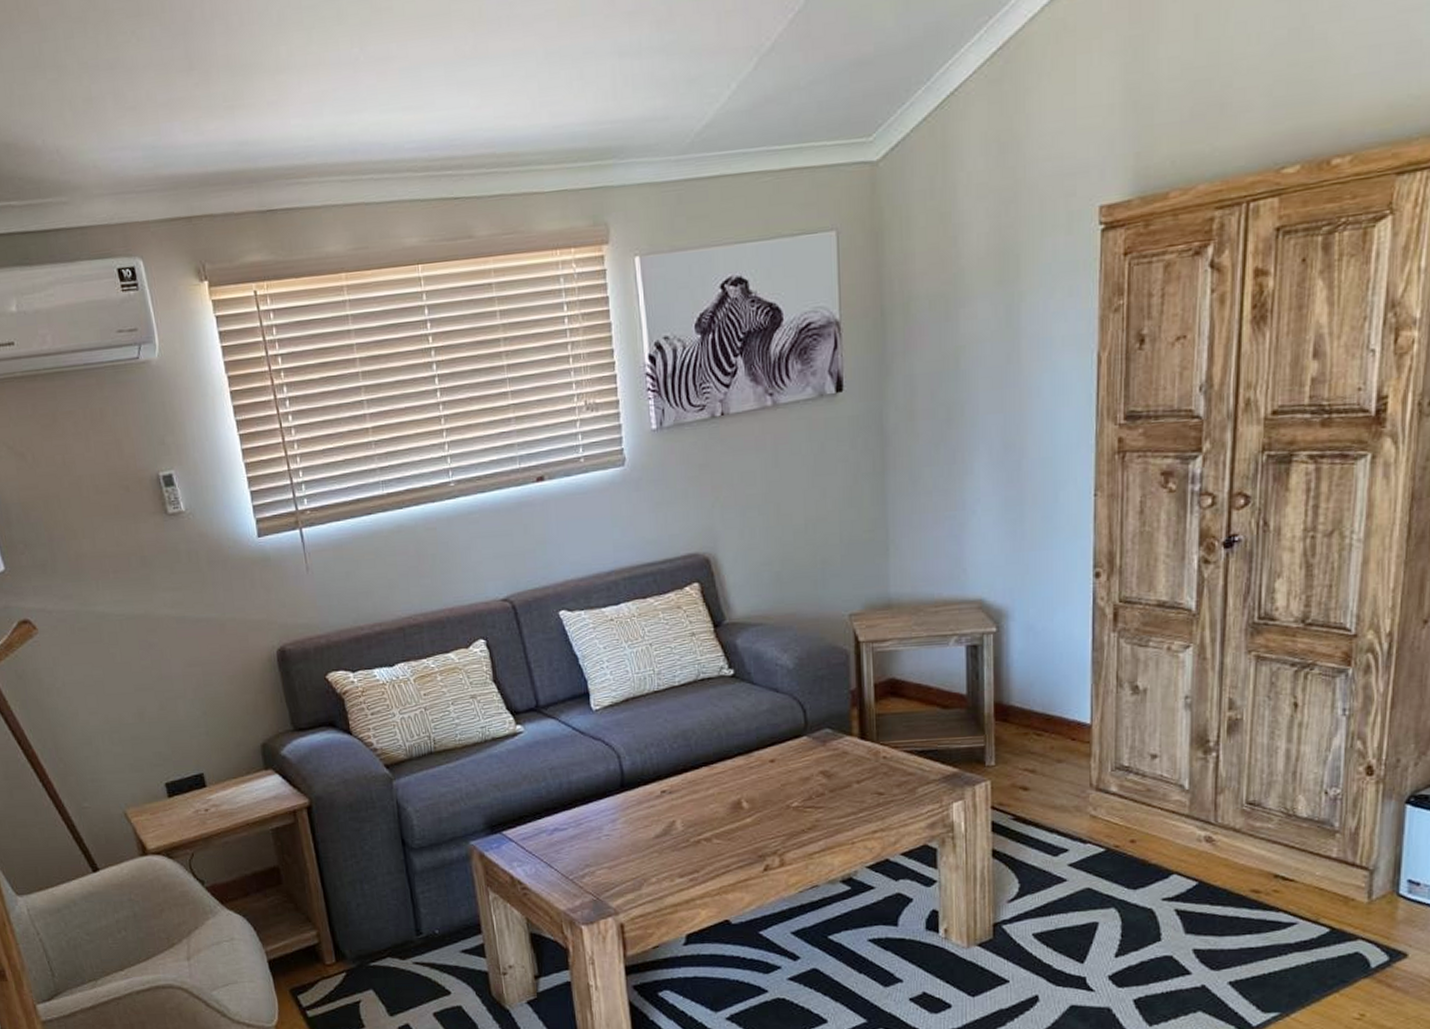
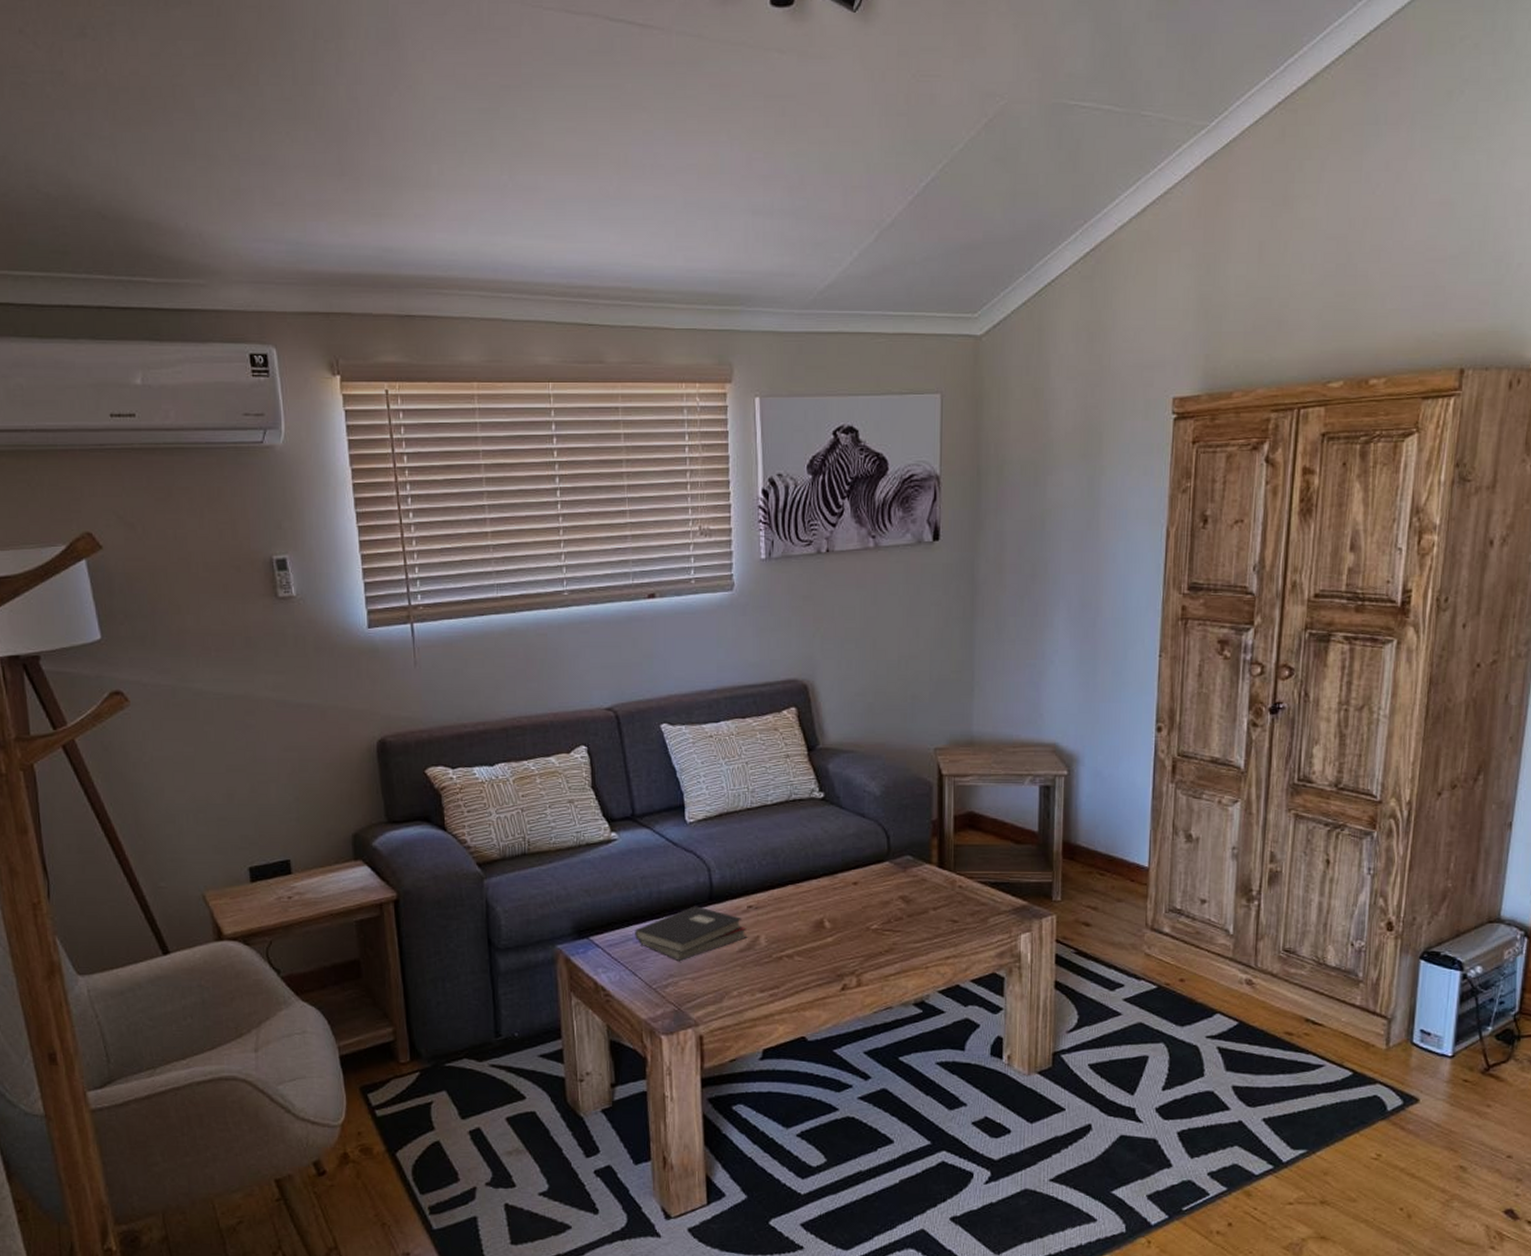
hardback book: none [547,794,662,850] -> present [635,906,747,961]

